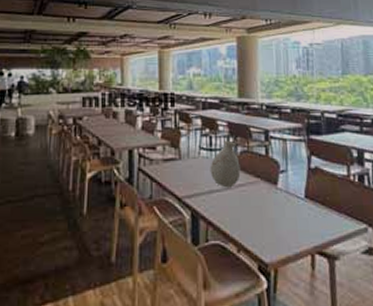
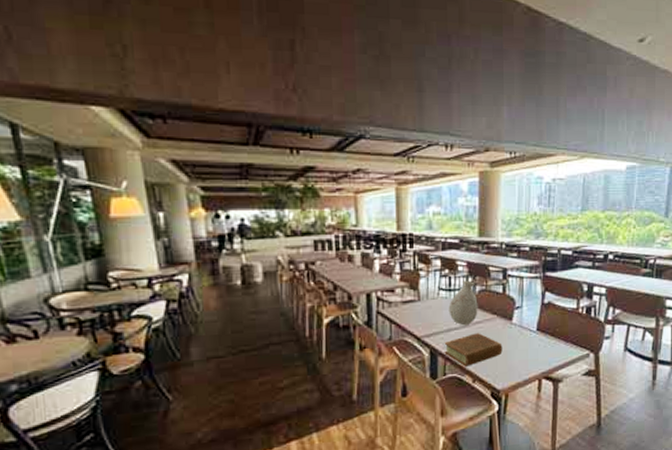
book: none [205,197,269,233] -> present [444,333,503,367]

